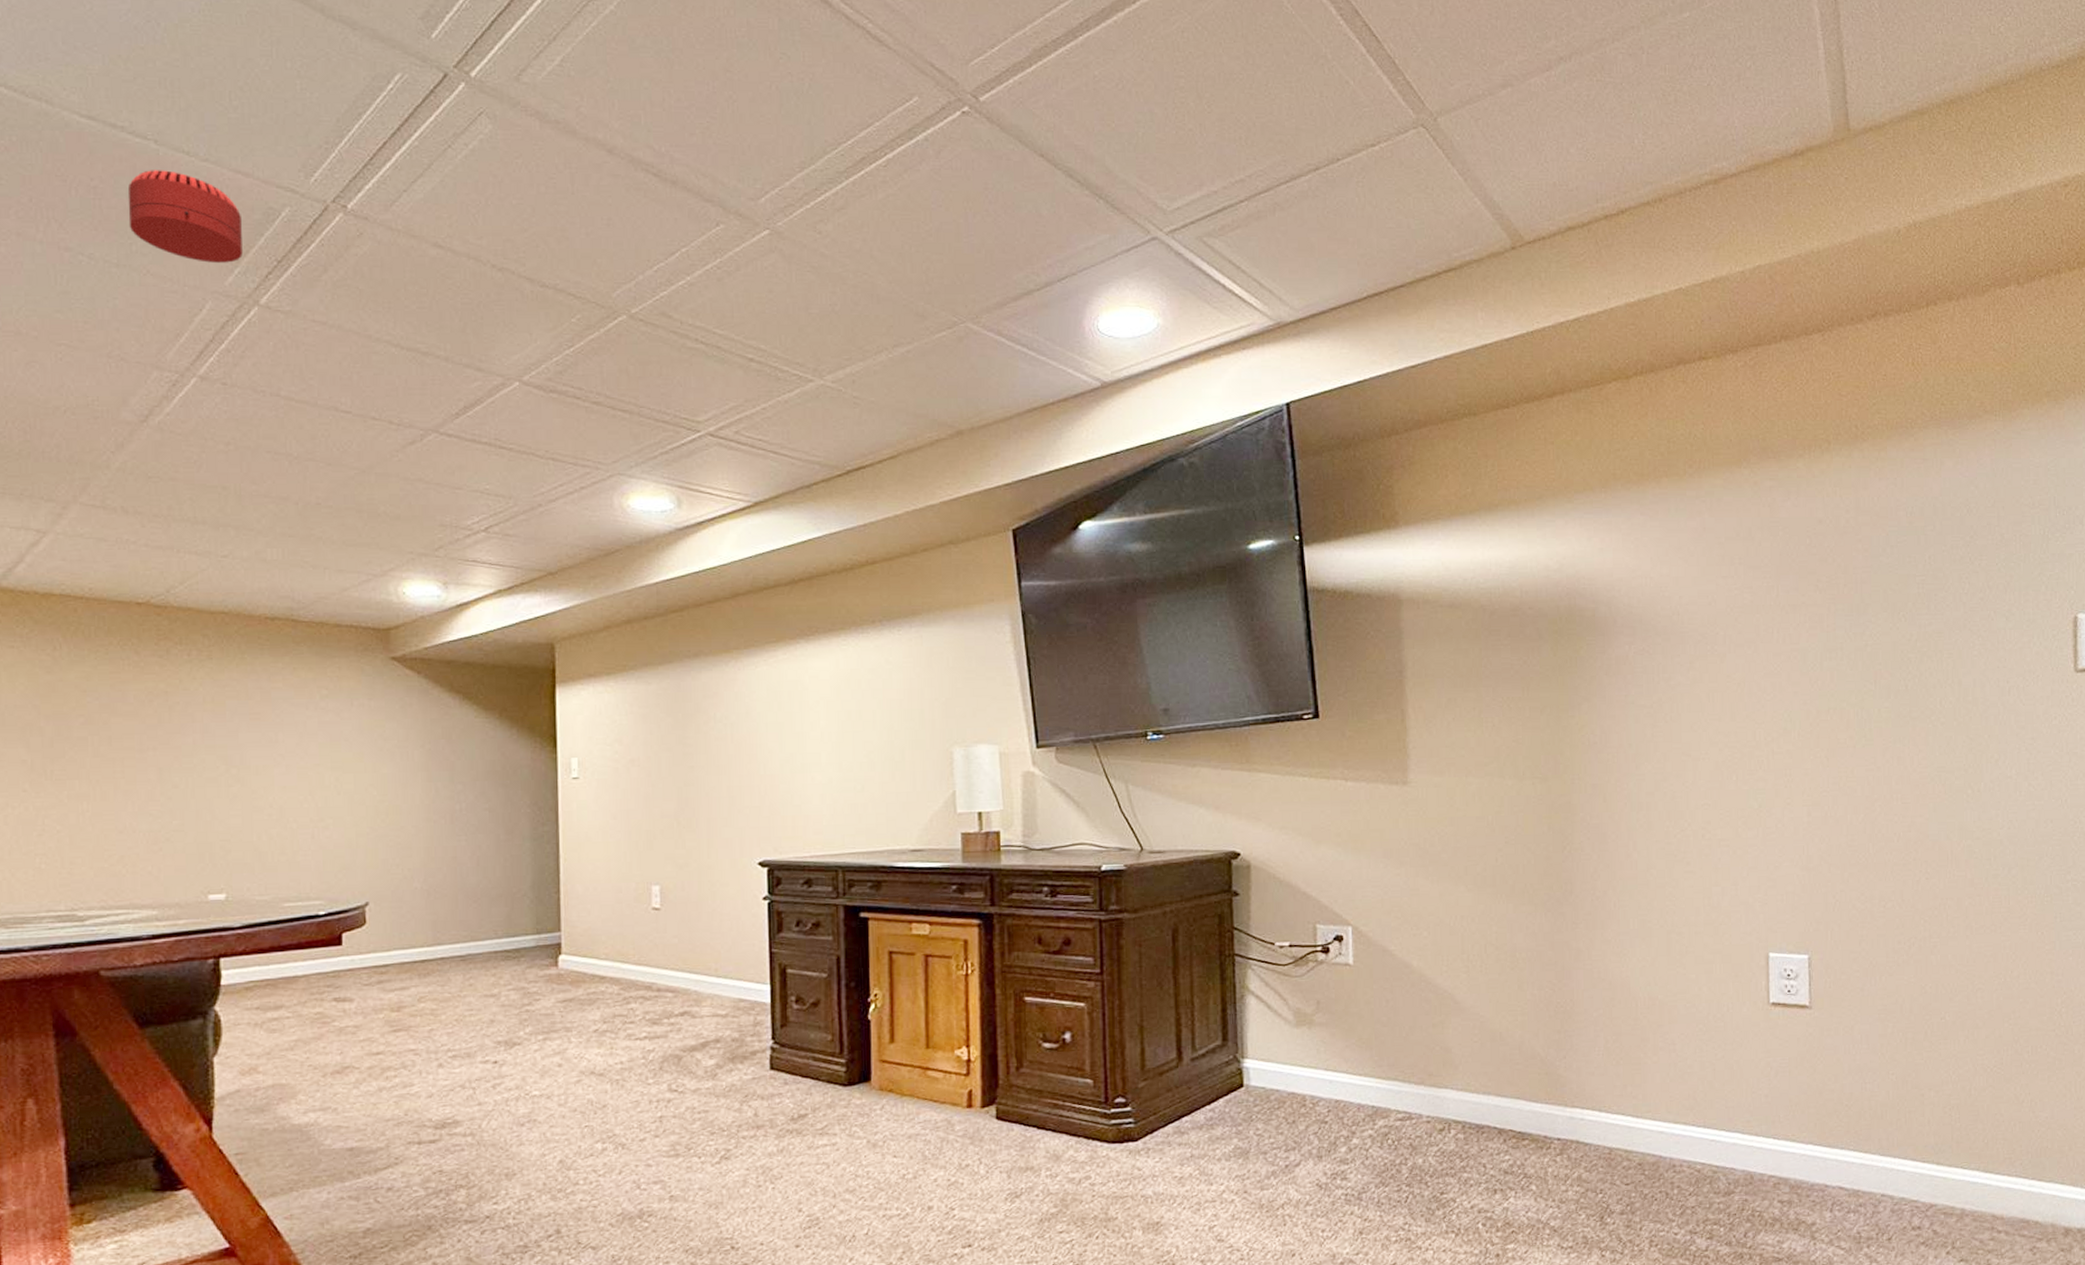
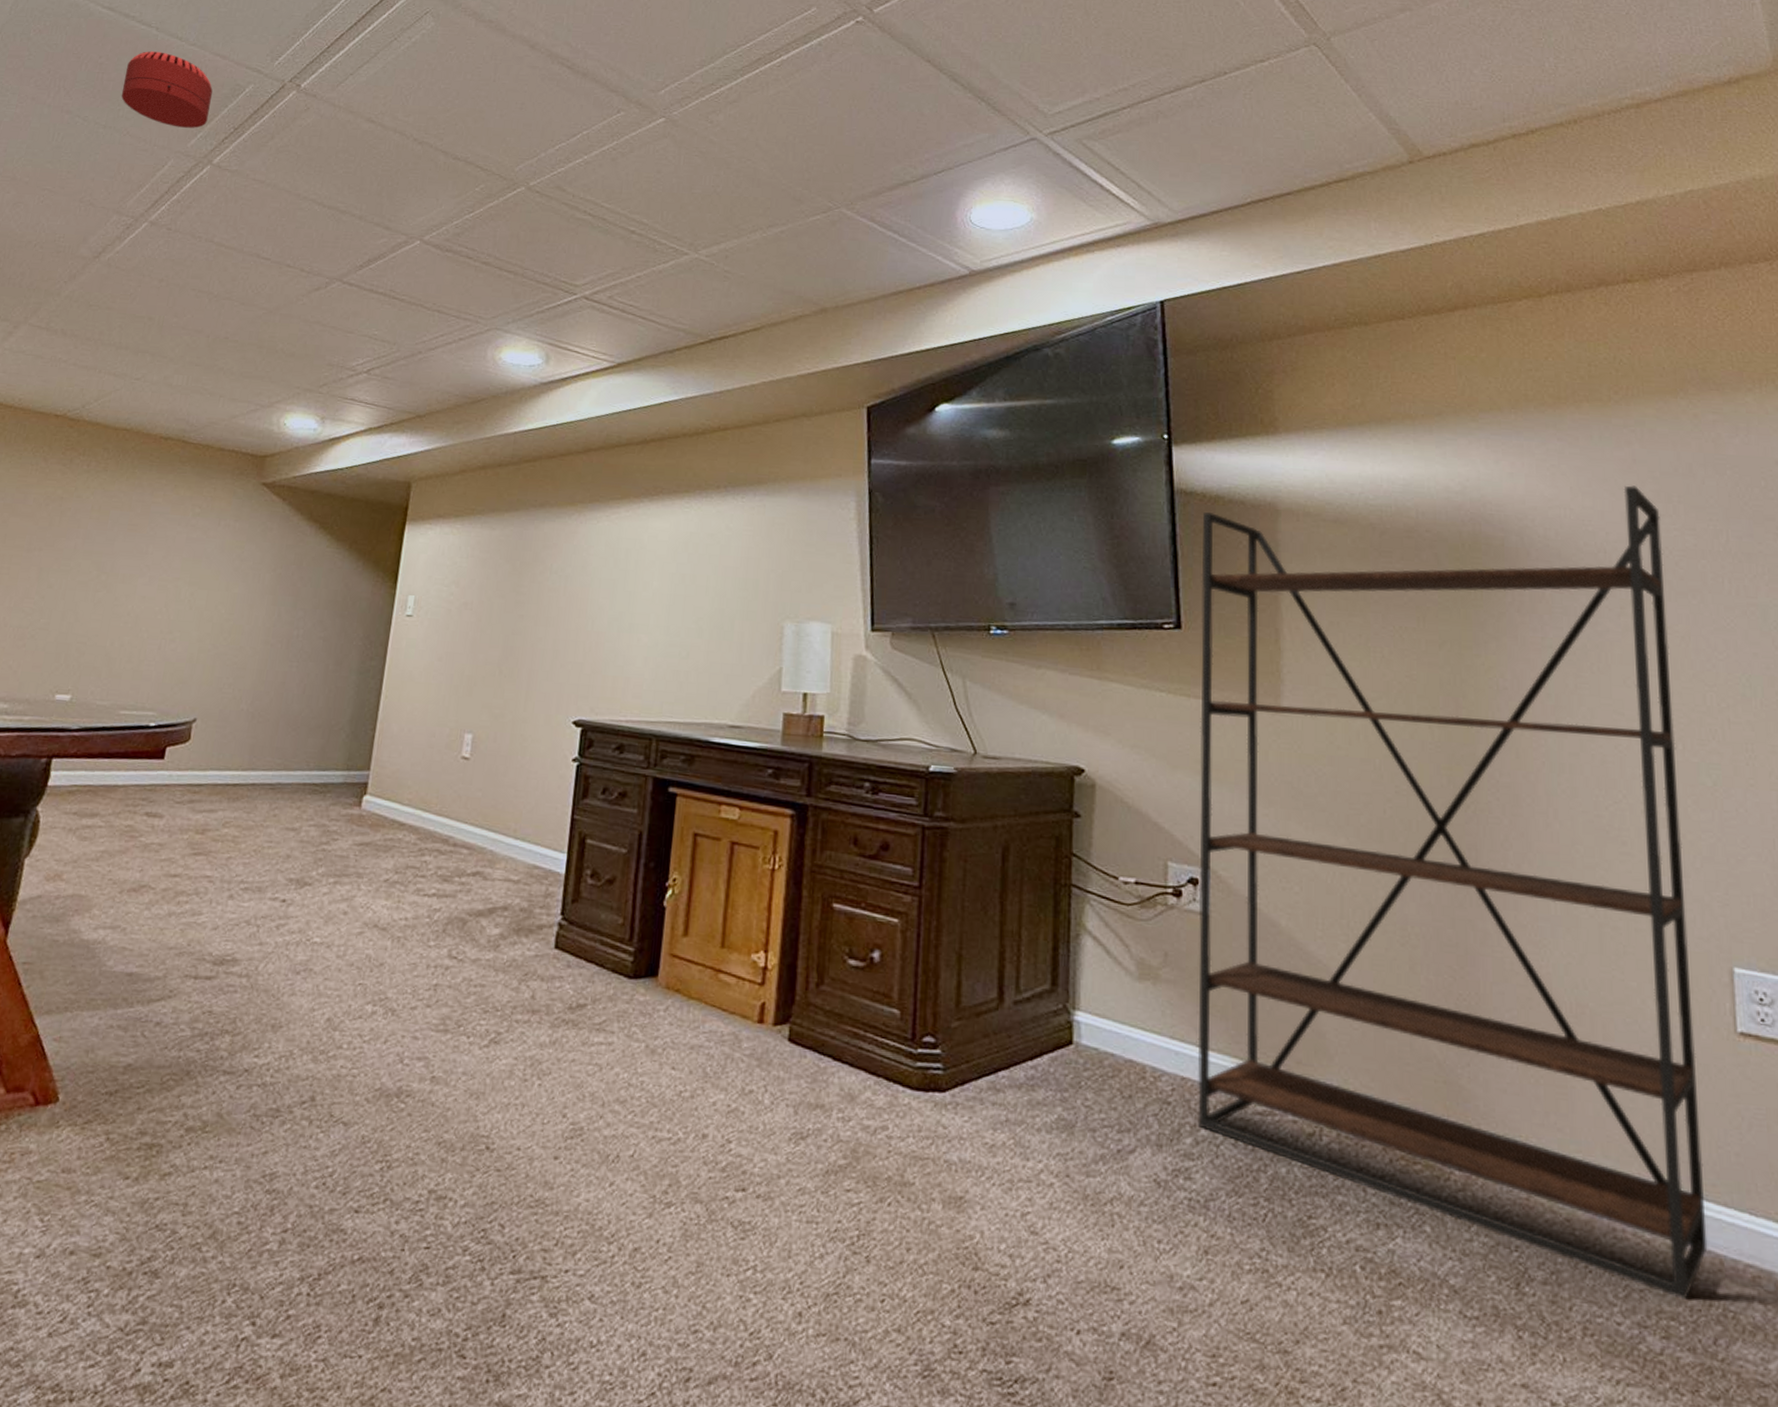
bookshelf: none [1334,552,1742,1208] -> present [1197,485,1708,1300]

